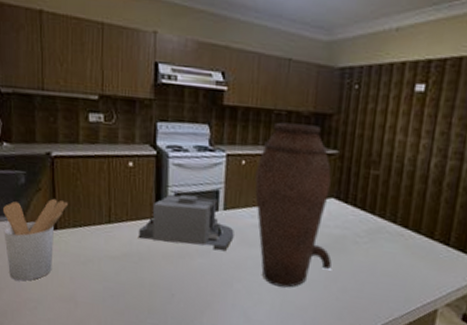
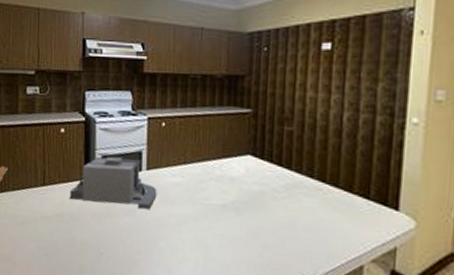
vase: present [254,122,332,288] -> none [174,85,252,245]

